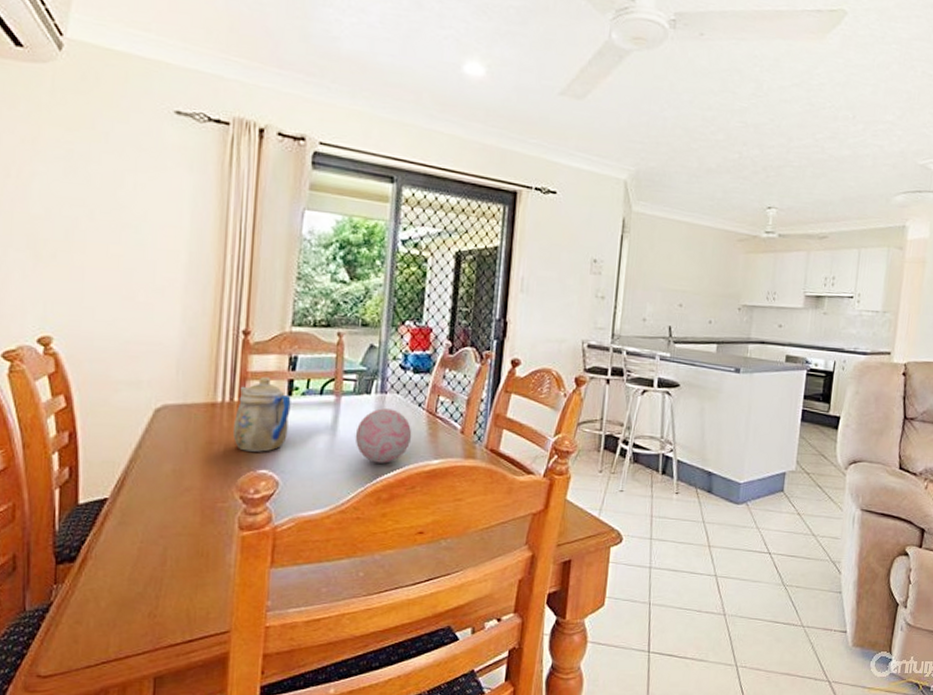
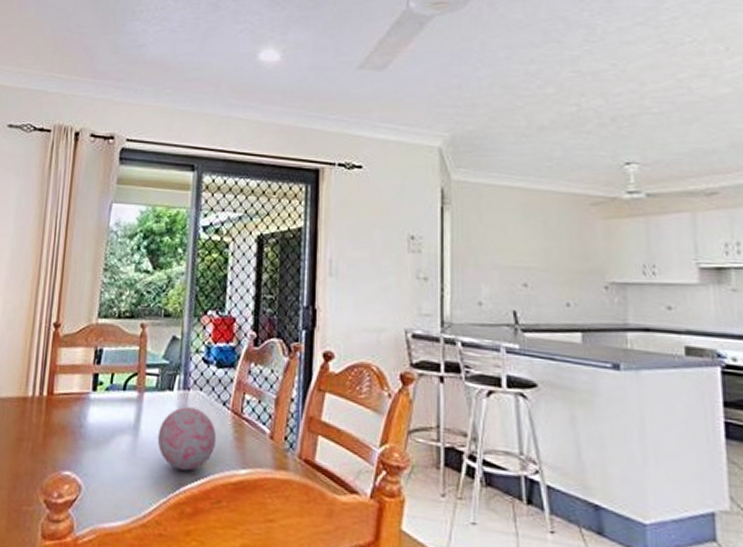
teapot: present [233,377,291,452] -> none [41,370,96,452]

